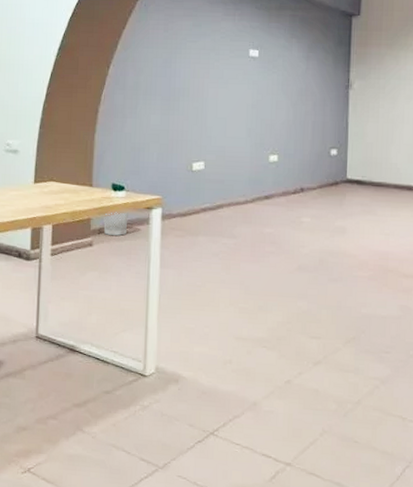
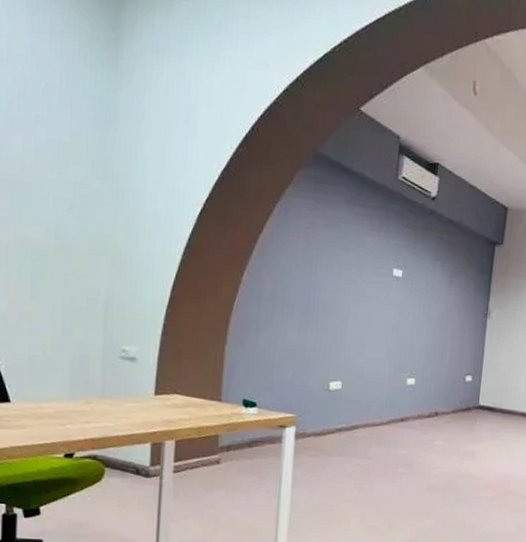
wastebasket: present [103,212,128,236] -> none [233,429,260,454]

